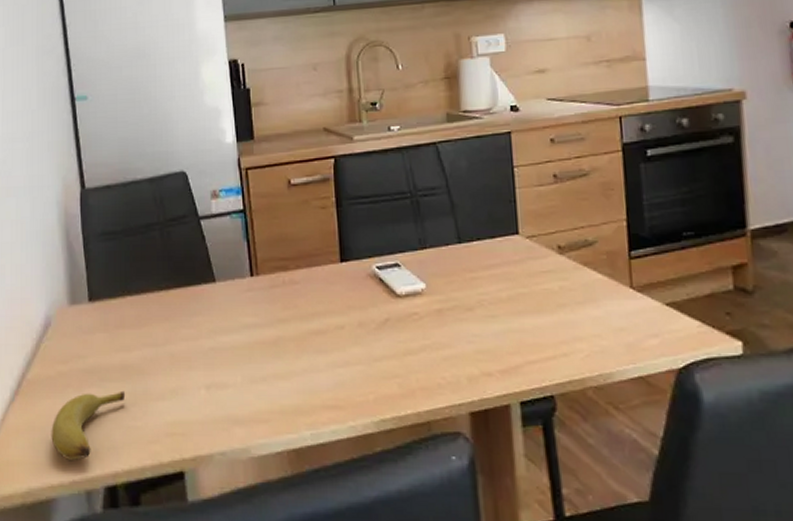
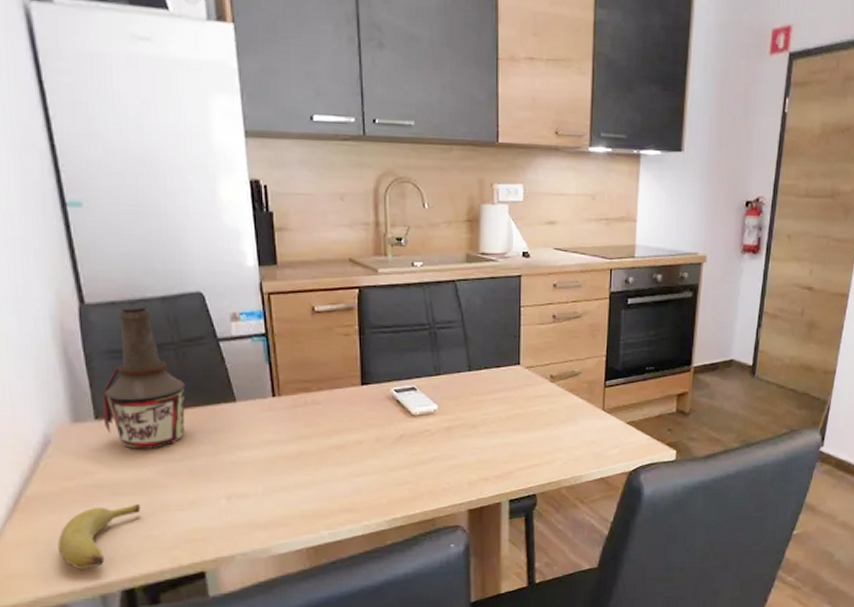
bottle: none [95,187,169,332] -> present [102,305,186,449]

